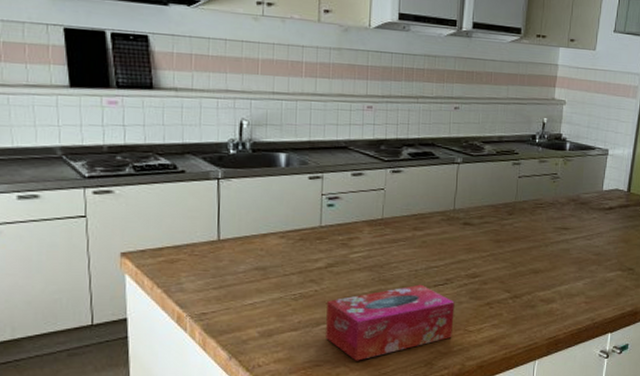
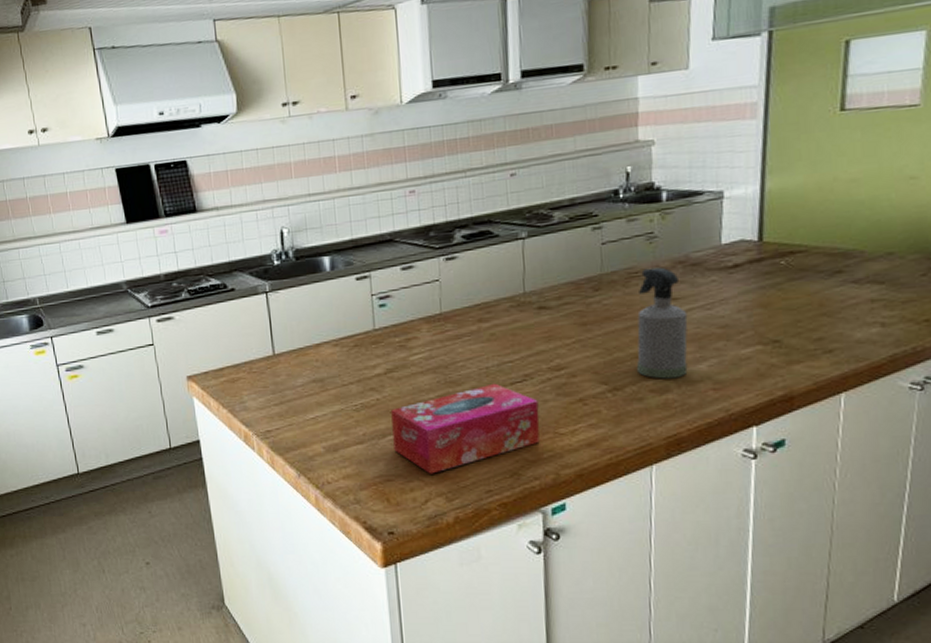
spray bottle: none [532,201,574,292] -> present [636,267,688,379]

